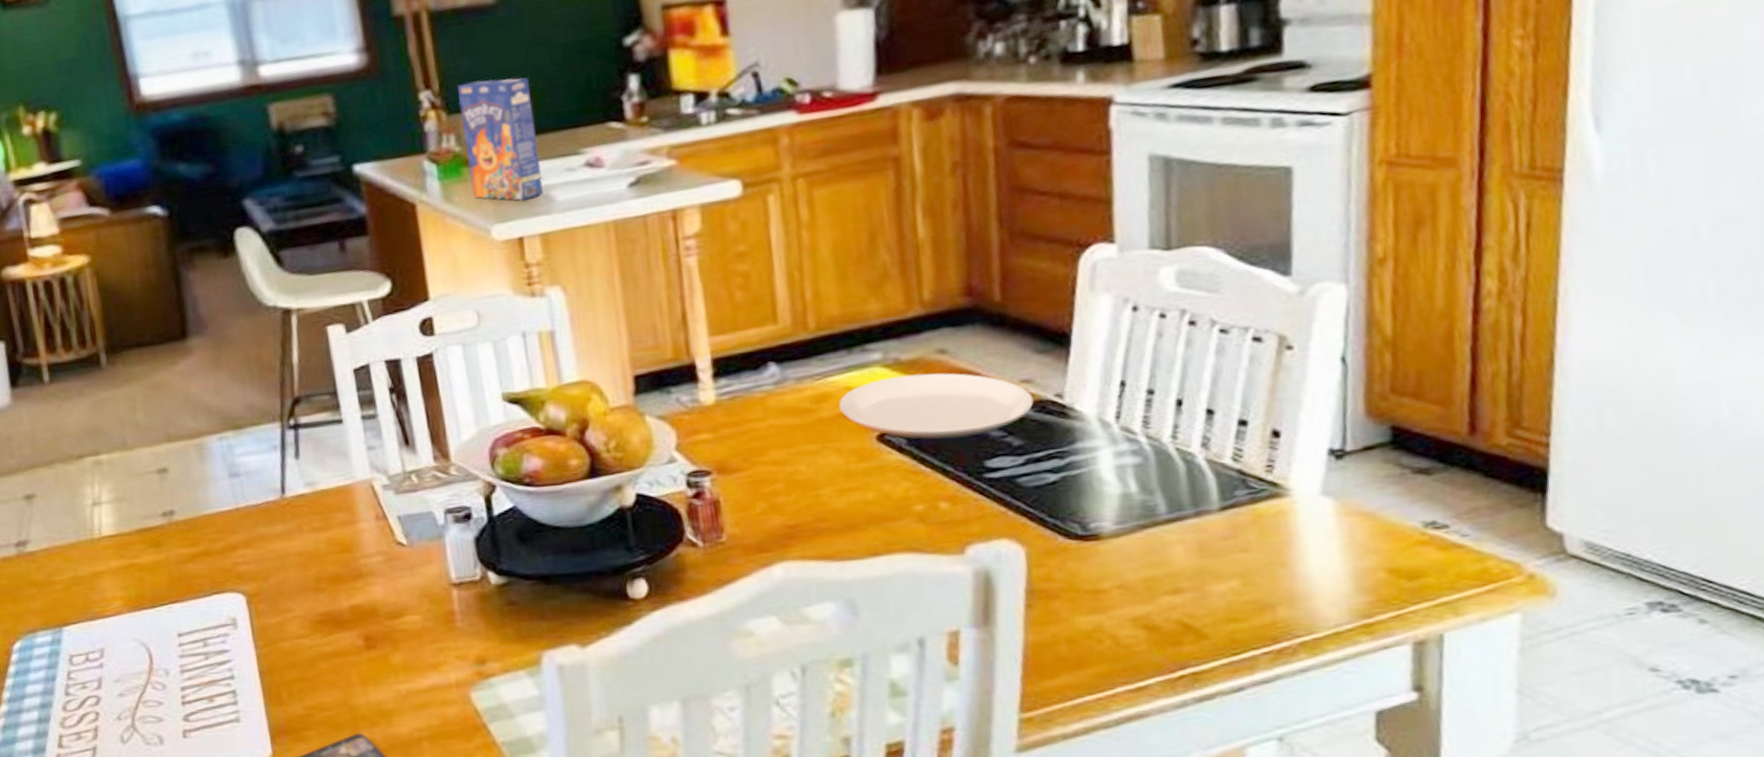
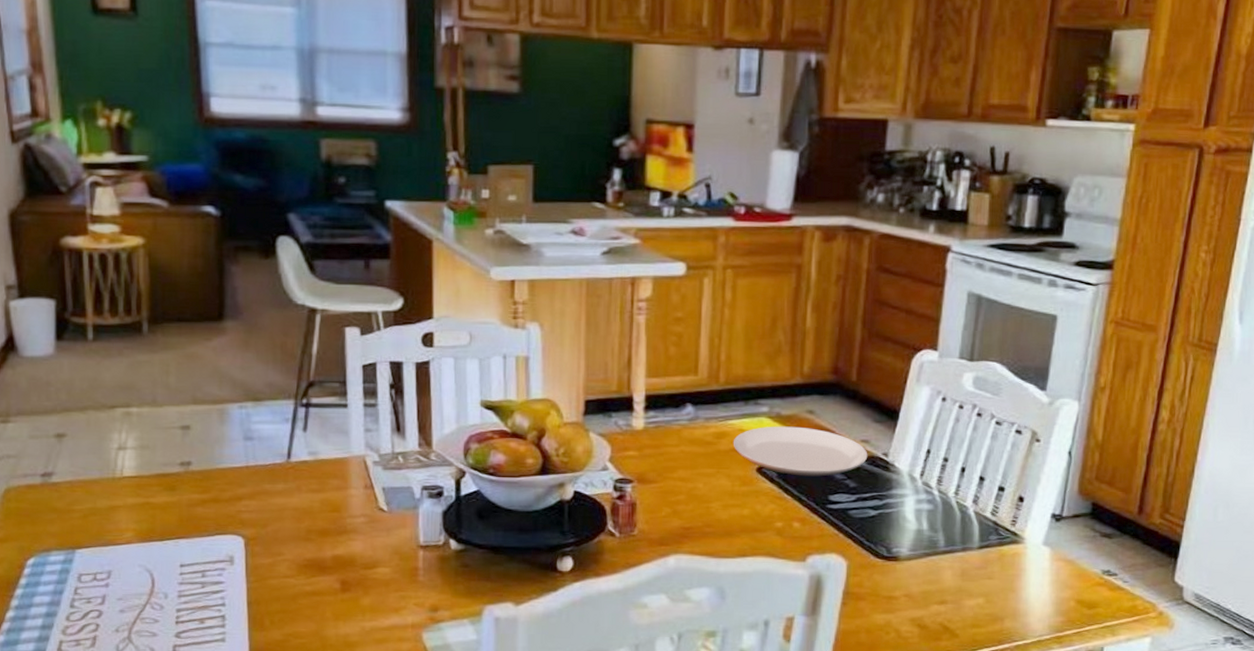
cereal box: present [458,77,543,201] -> none [478,151,537,251]

